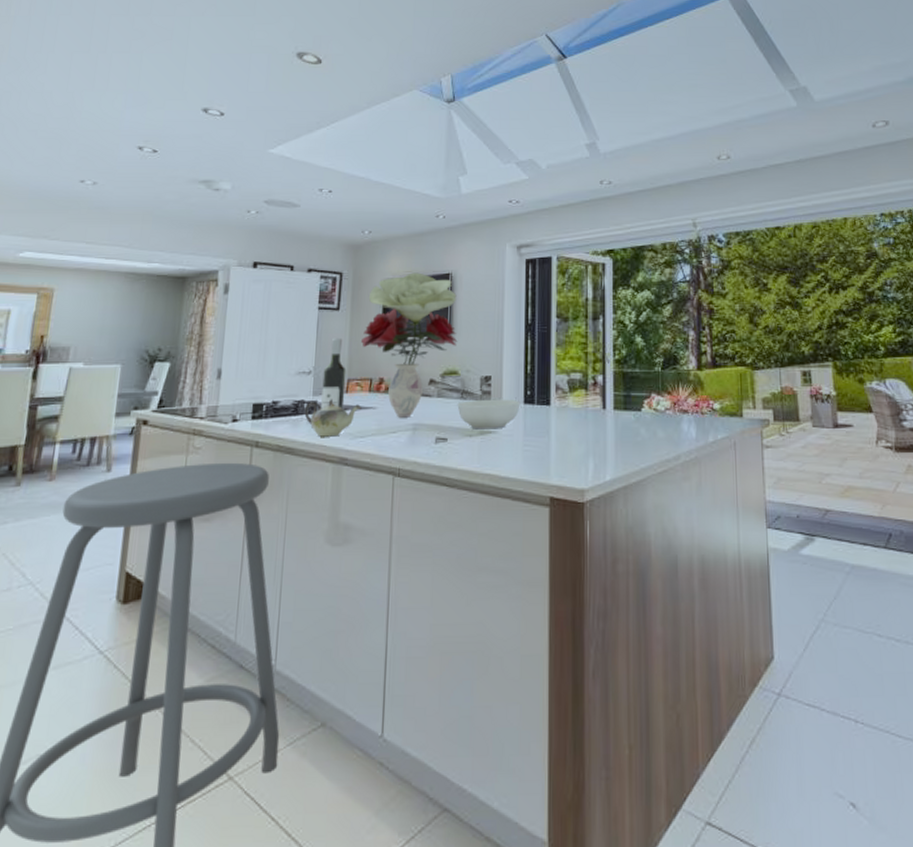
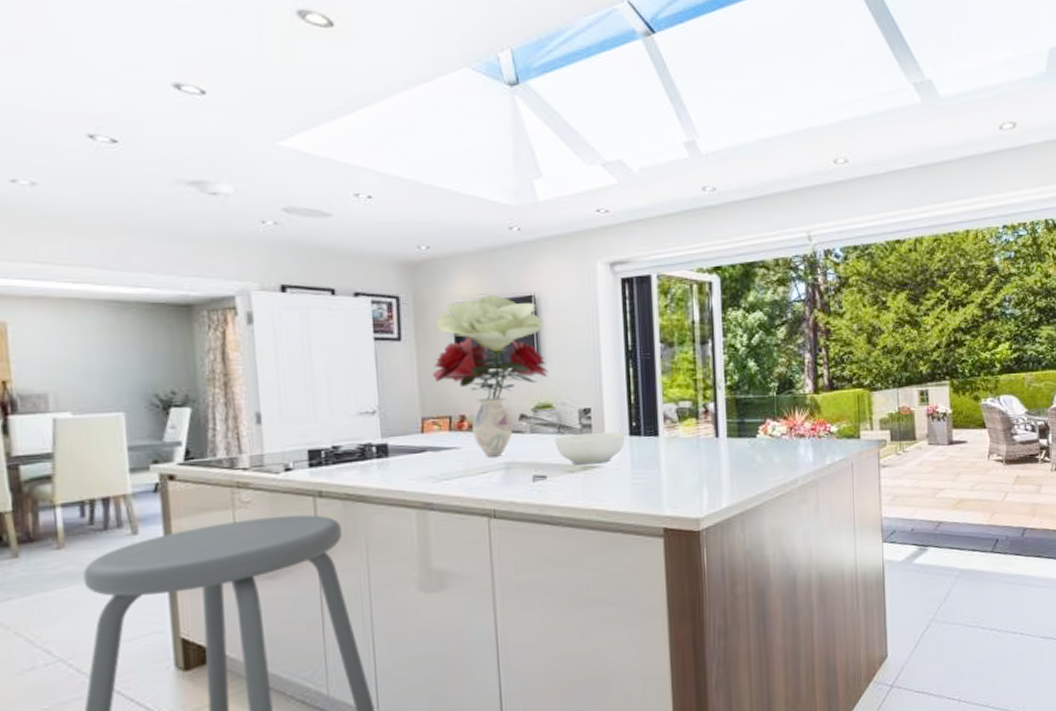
teapot: present [304,399,362,437] -> none [373,441,443,482]
bottle: present [321,338,347,409] -> none [390,372,422,452]

